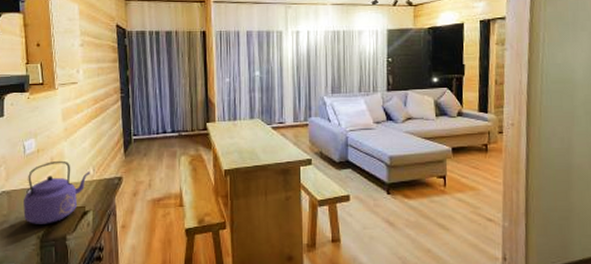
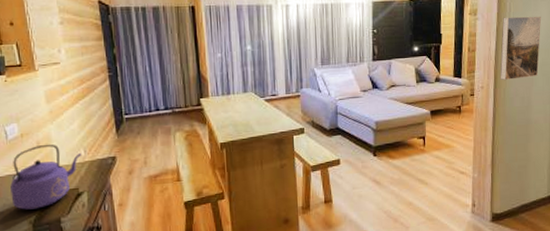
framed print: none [533,47,583,117] -> present [500,16,542,80]

